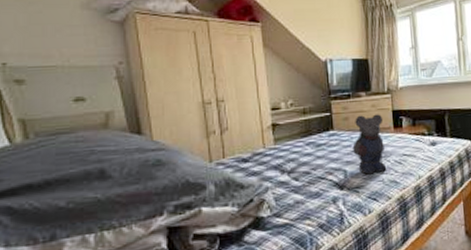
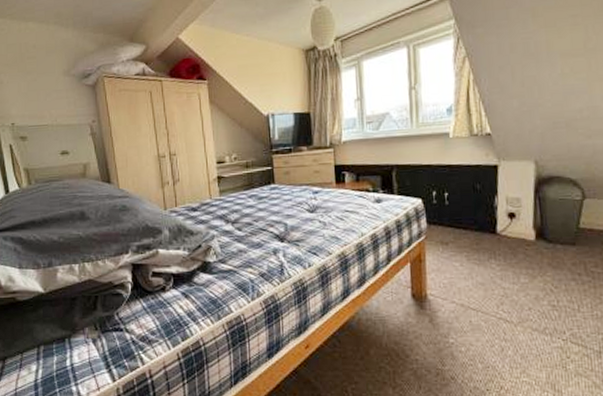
bear: present [352,114,387,175] -> none [293,169,328,229]

